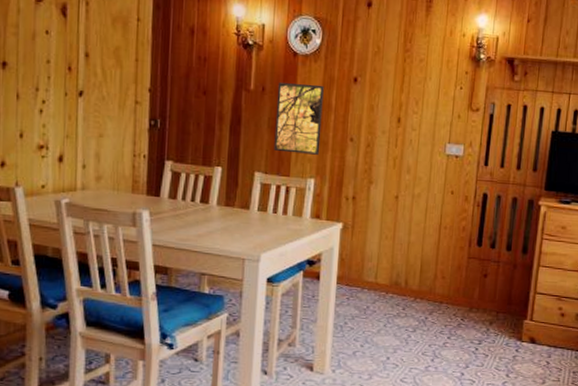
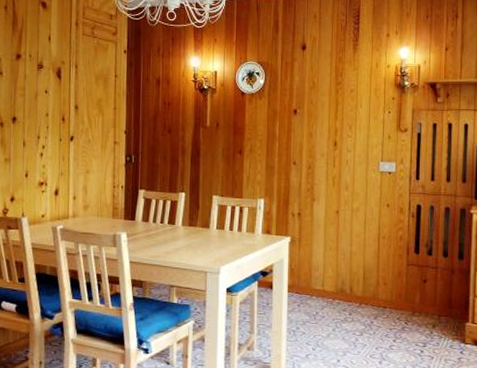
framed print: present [274,82,324,155] -> none [228,118,268,178]

